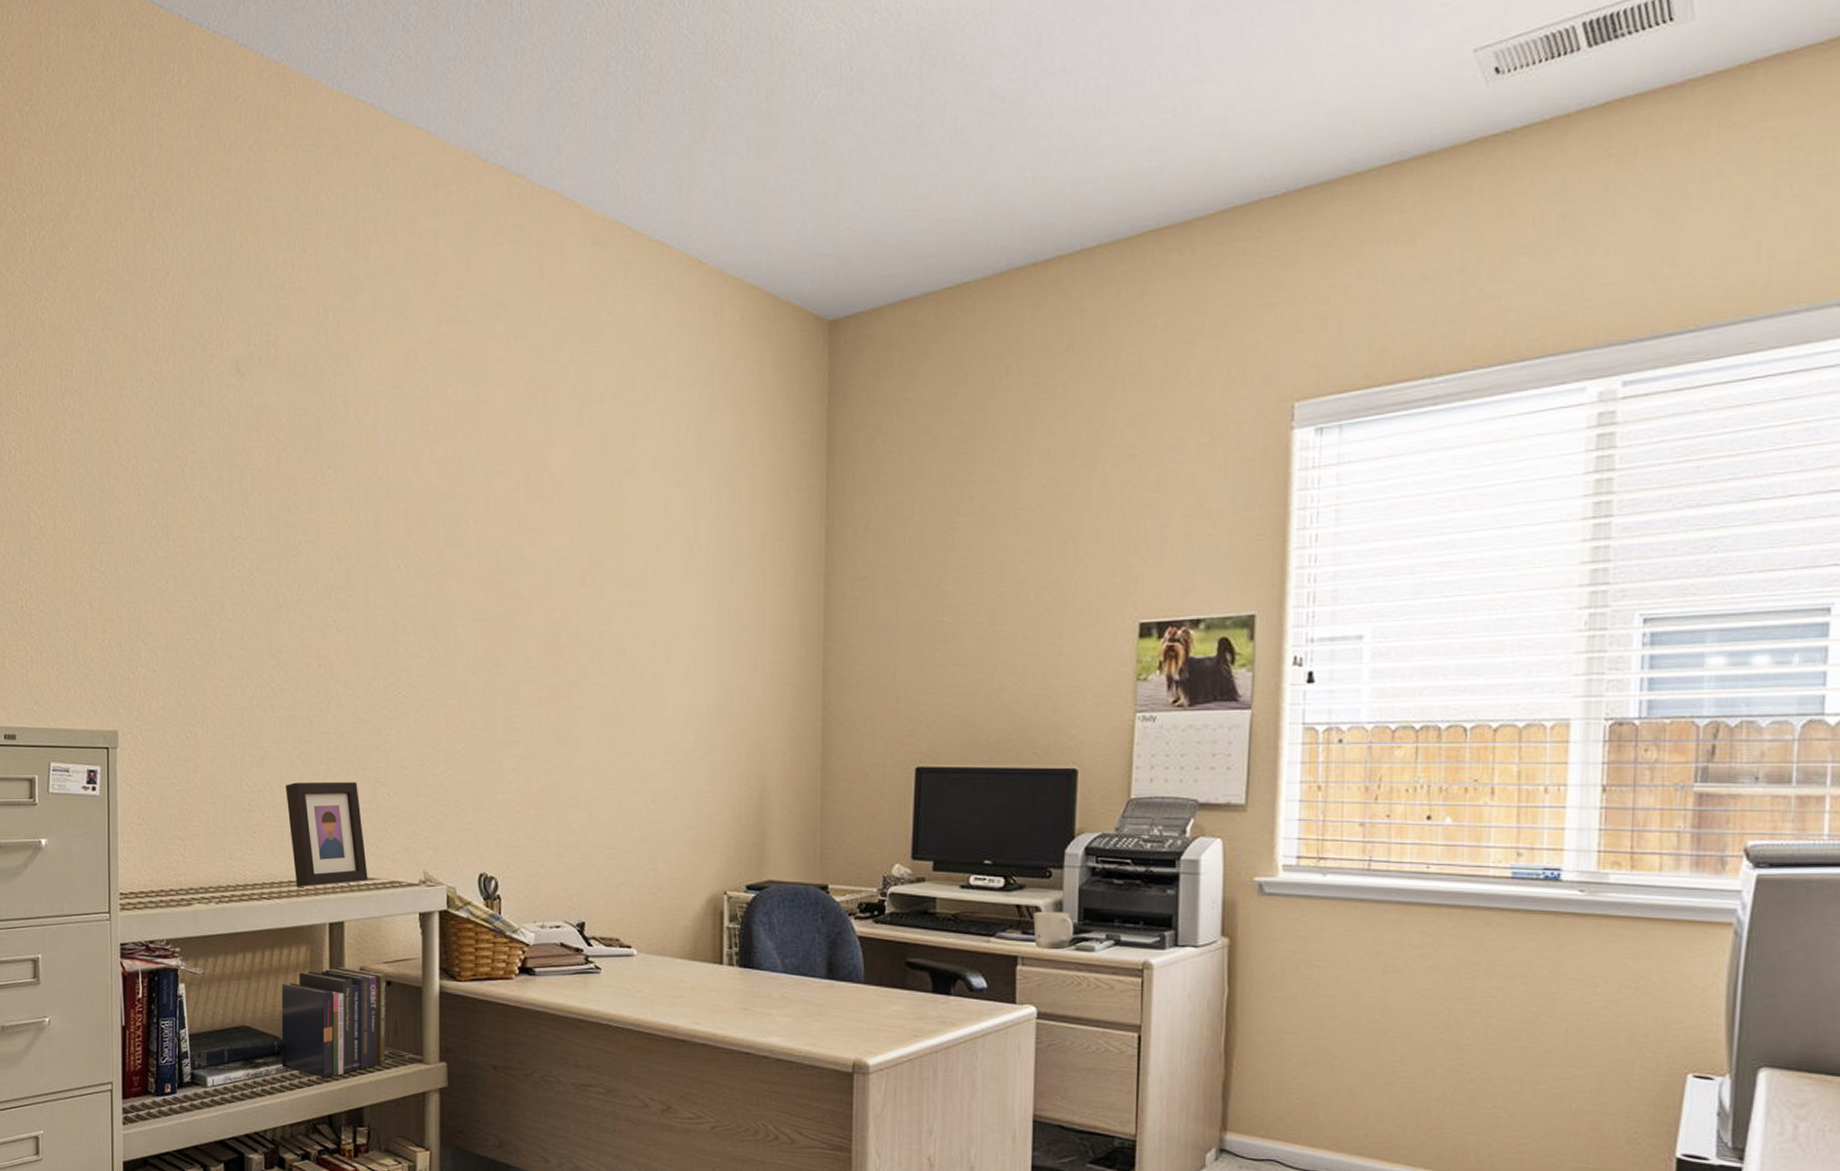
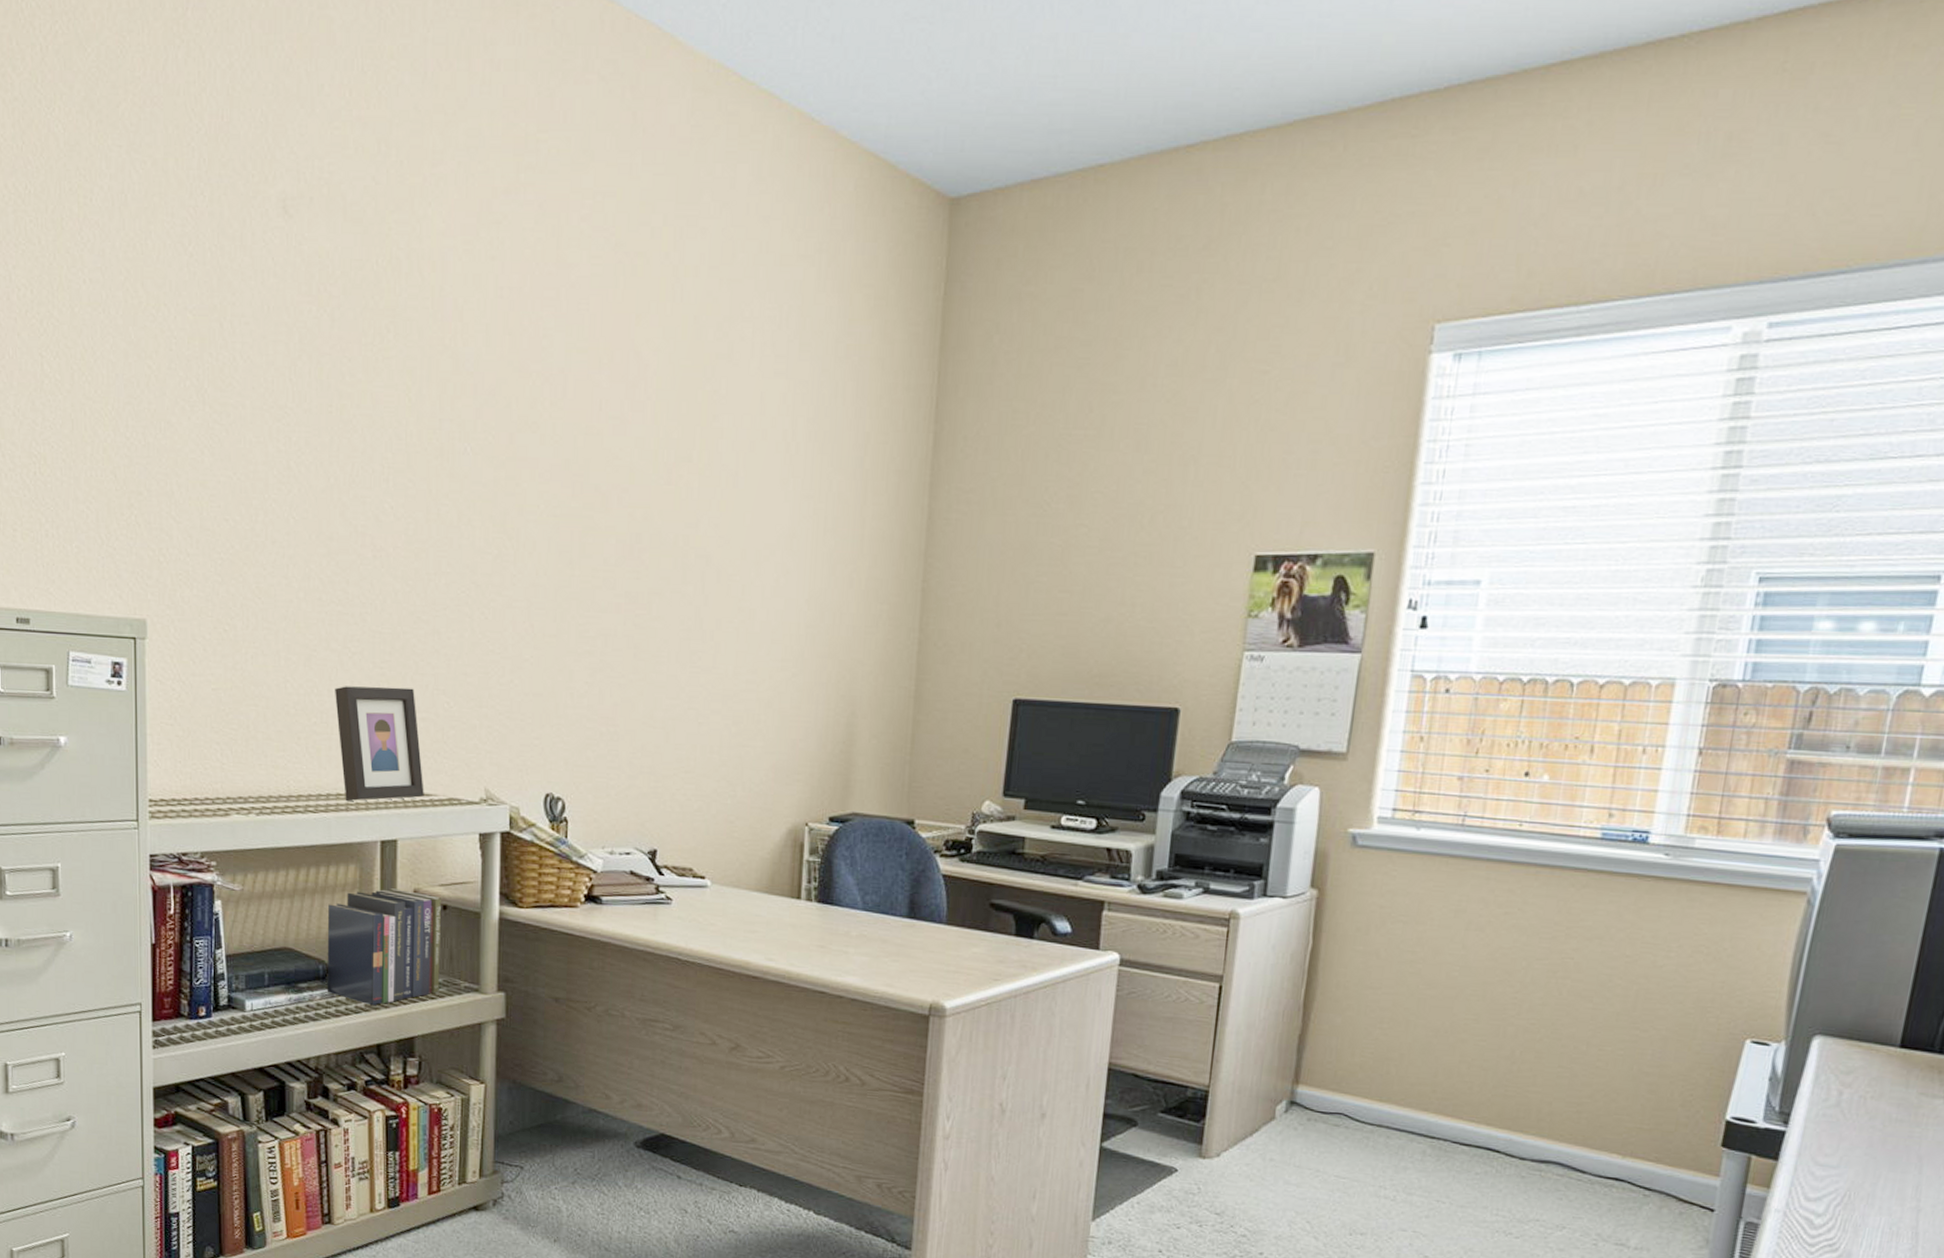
mug: present [1033,911,1074,949] -> none [1122,855,1164,895]

